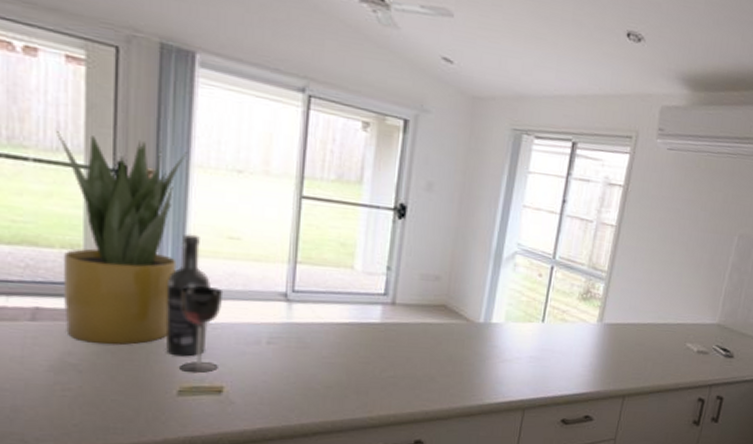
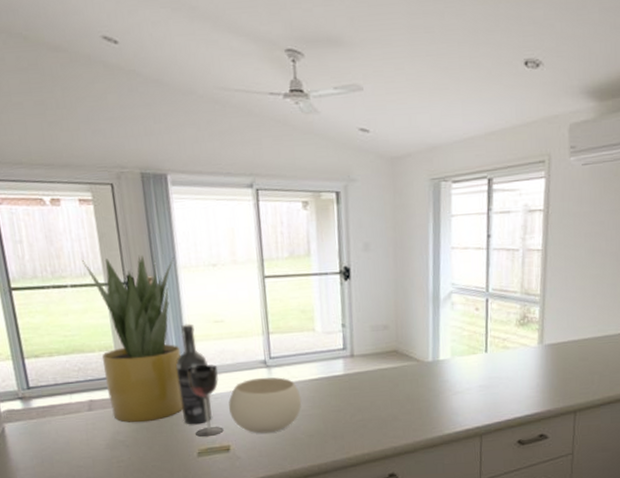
bowl: none [229,311,324,378] -> present [228,377,302,434]

